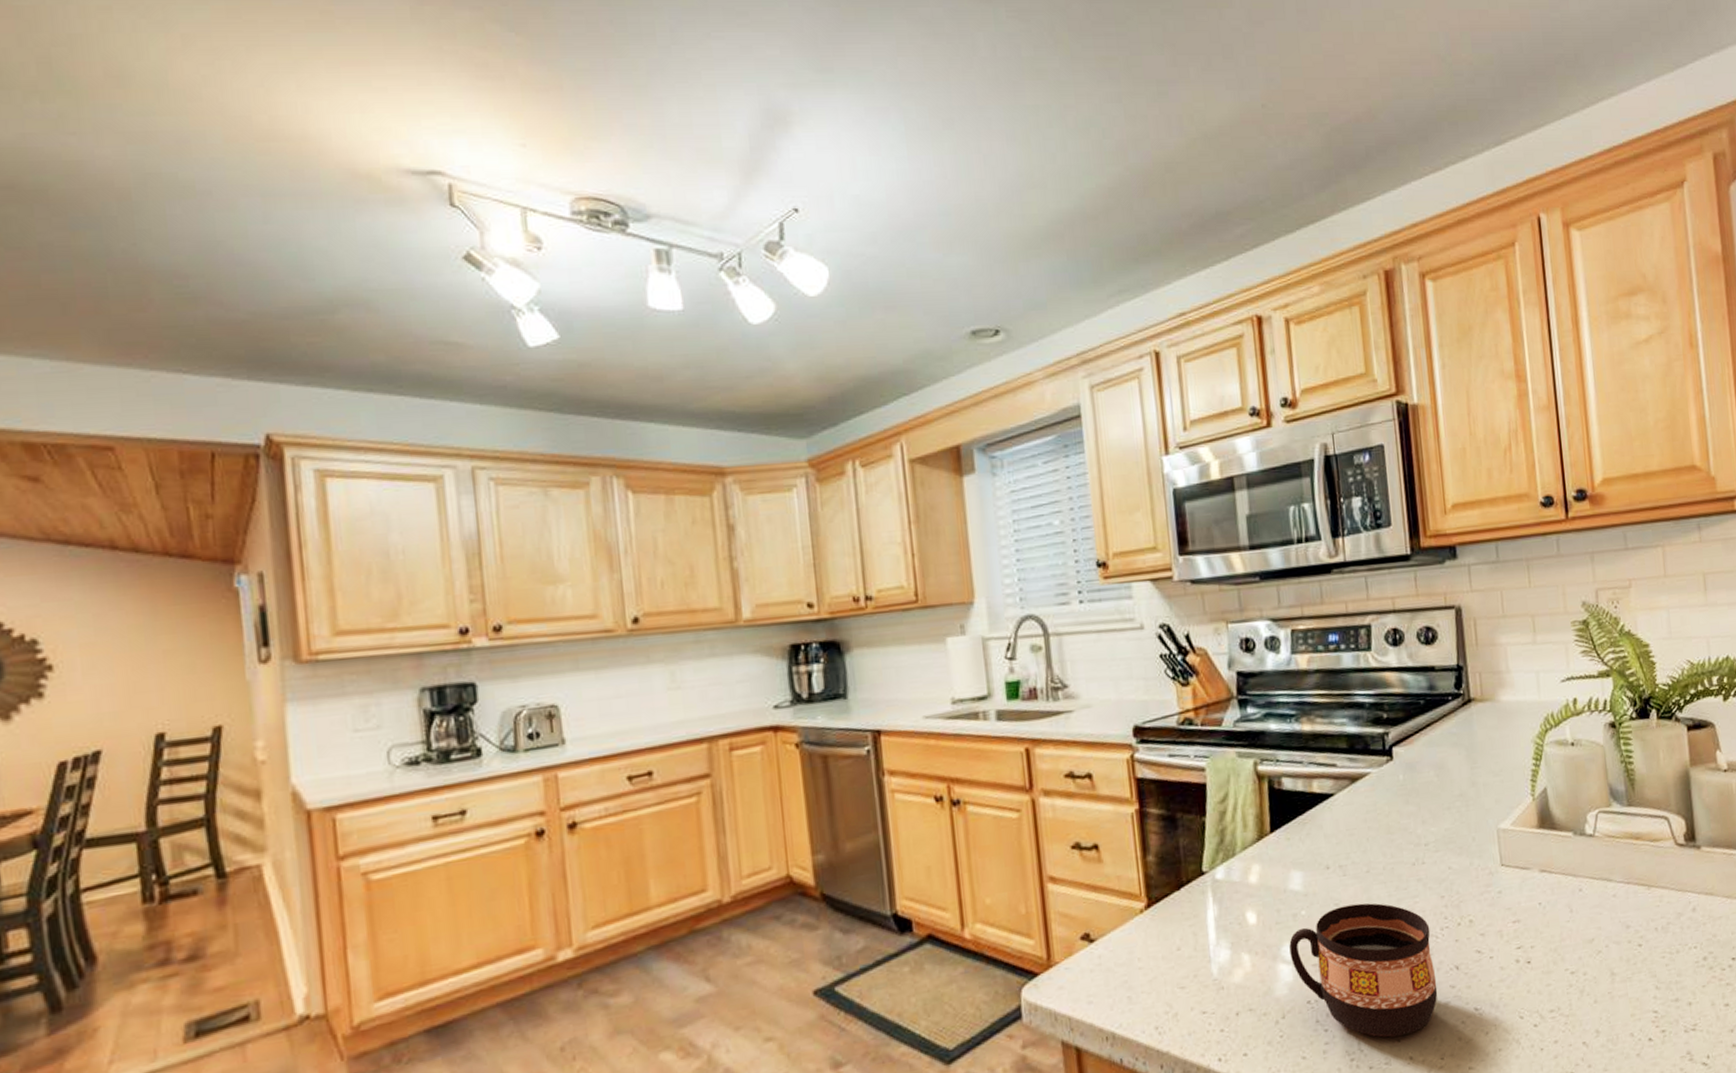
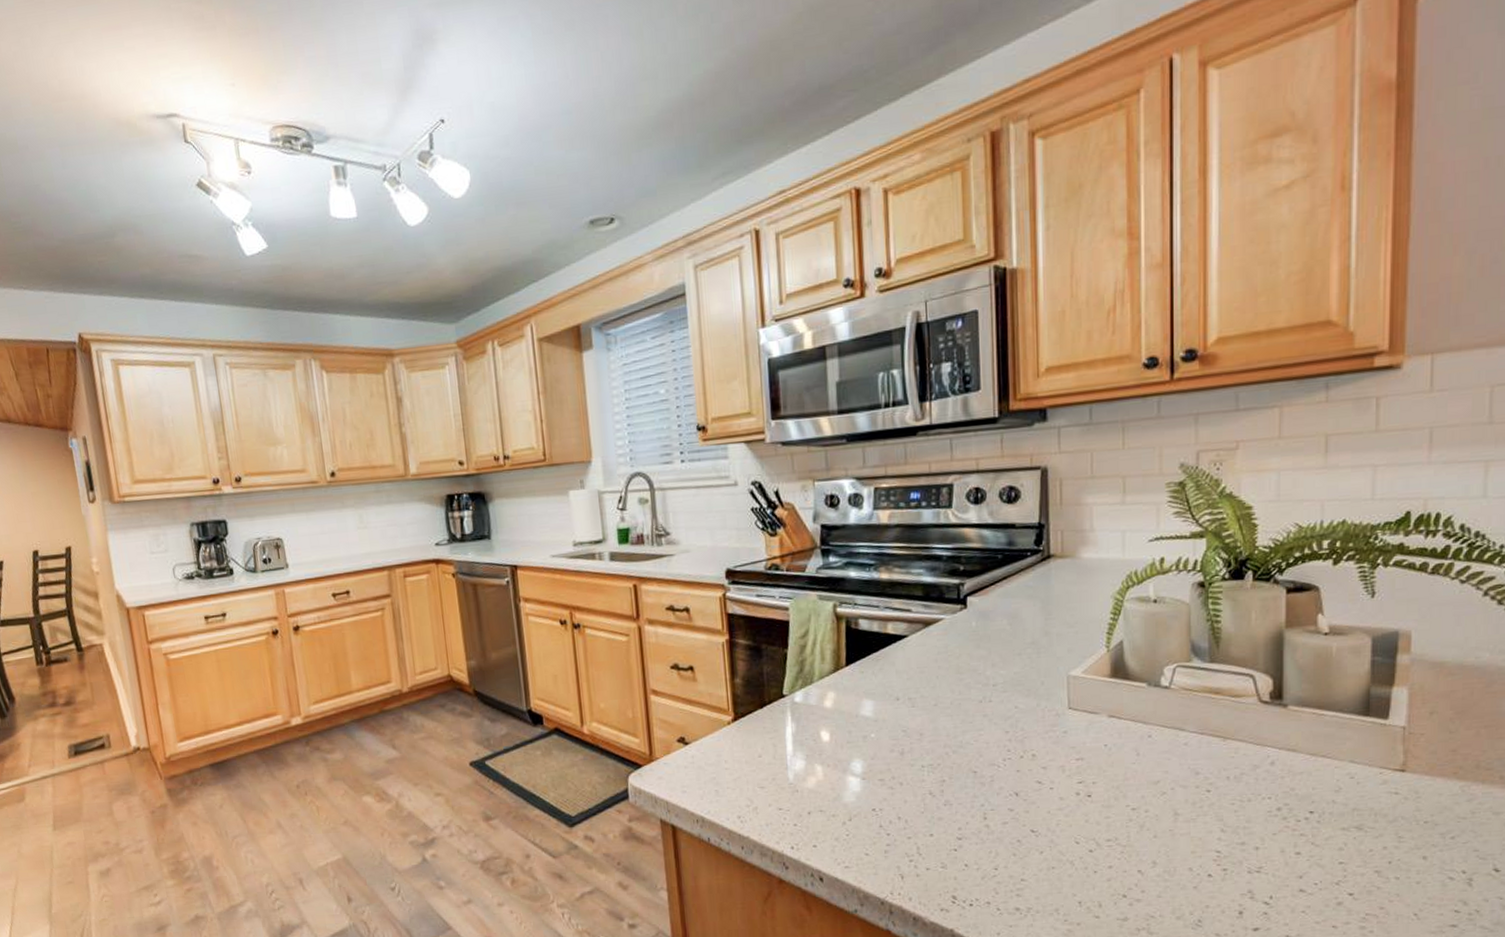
cup: present [1289,903,1438,1037] -> none [858,731,996,846]

